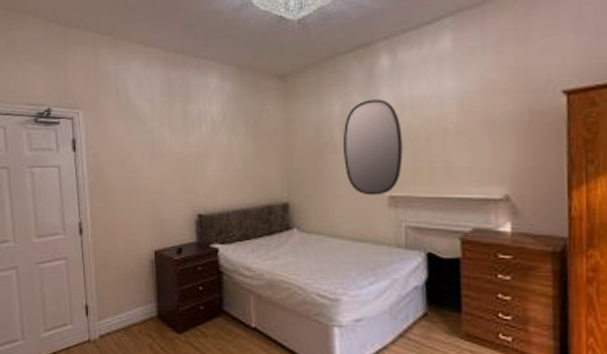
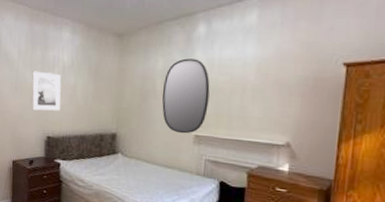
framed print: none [172,130,213,182] -> present [32,71,62,111]

